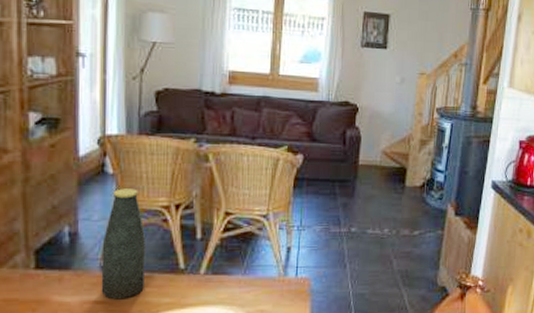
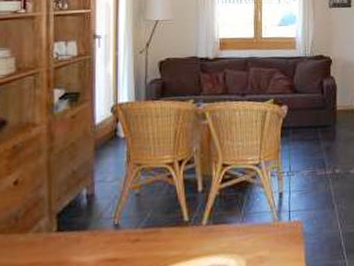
bottle: present [101,189,147,300] -> none [114,149,154,256]

